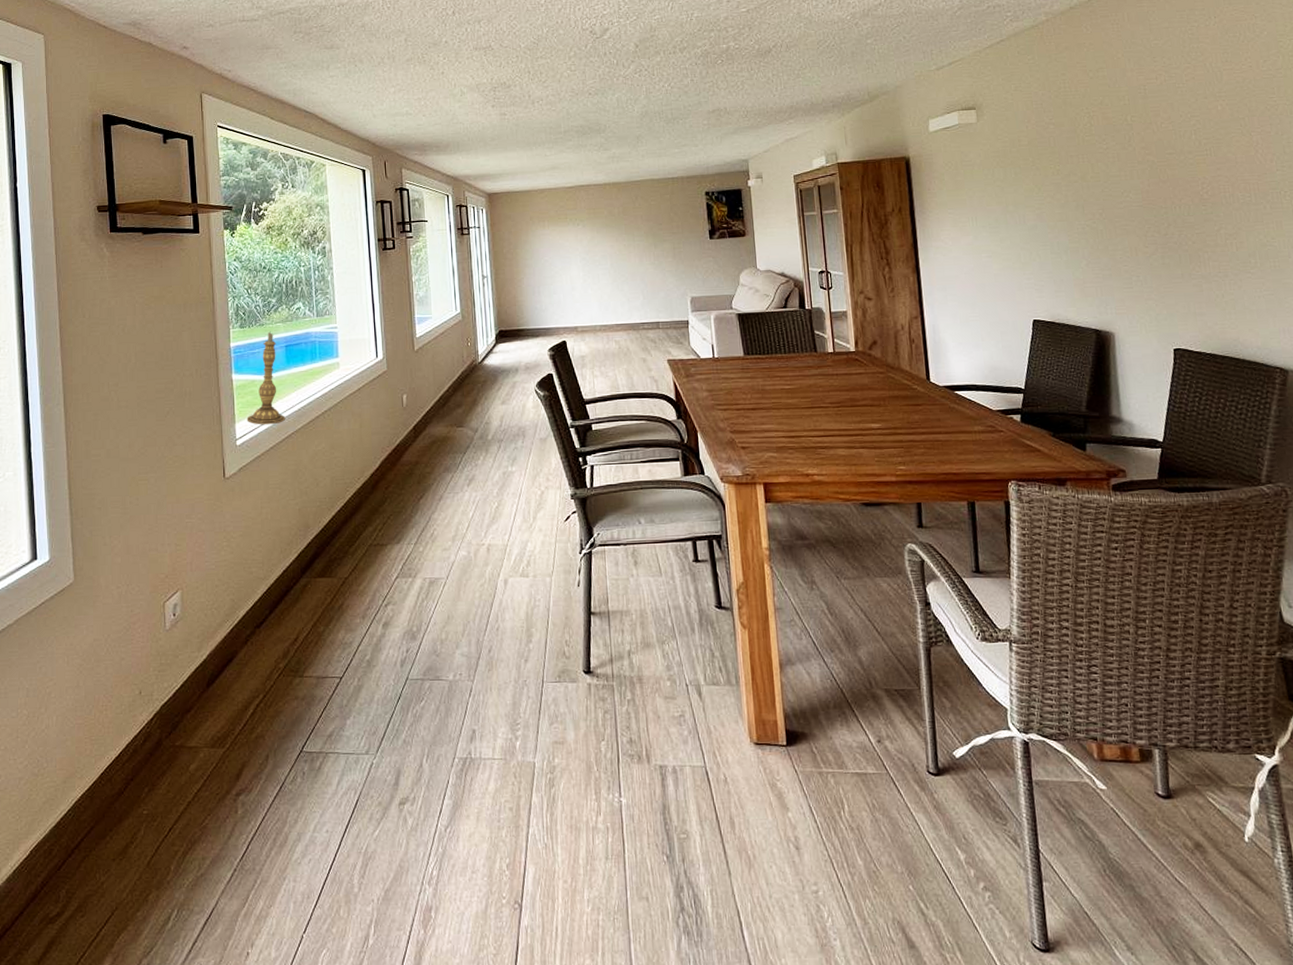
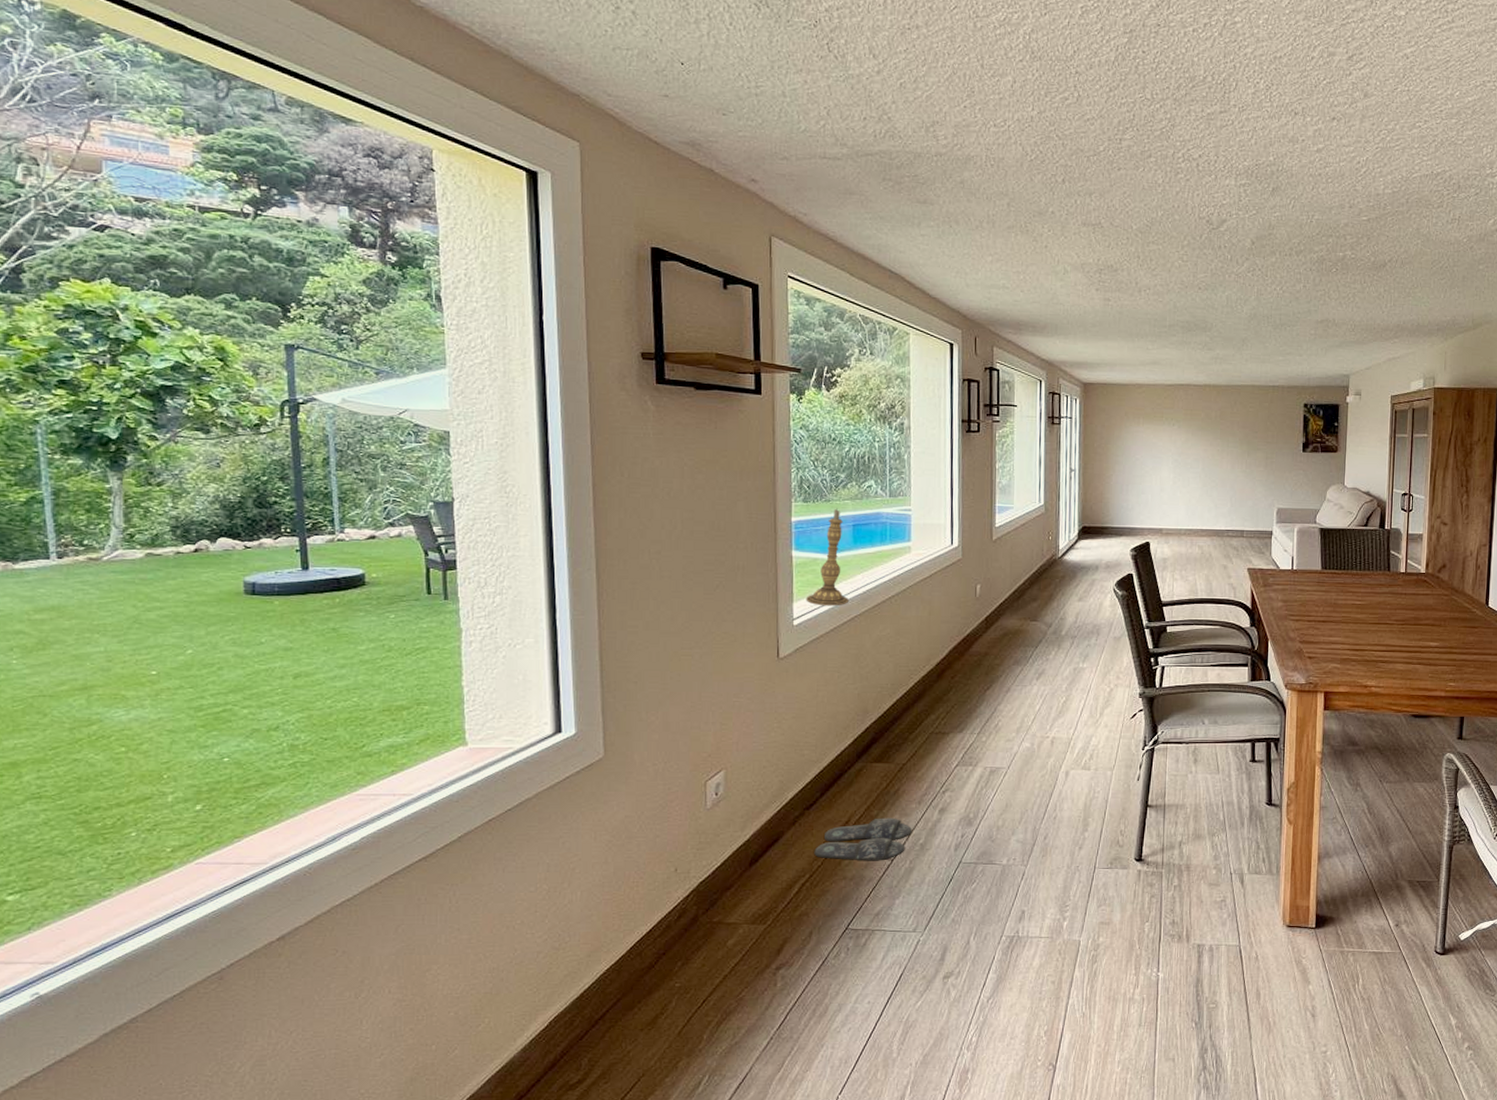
slippers: none [266,633,358,680] -> present [814,818,912,861]

